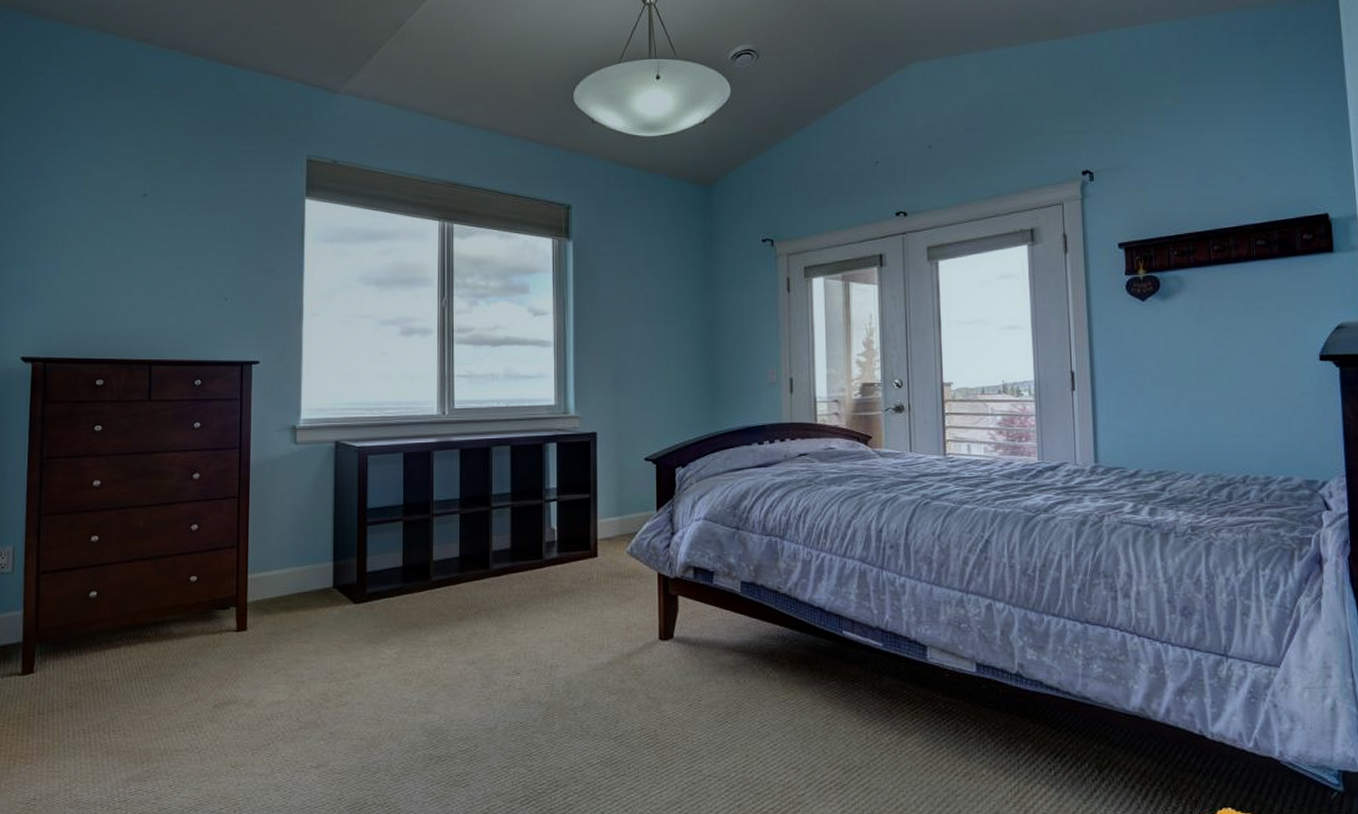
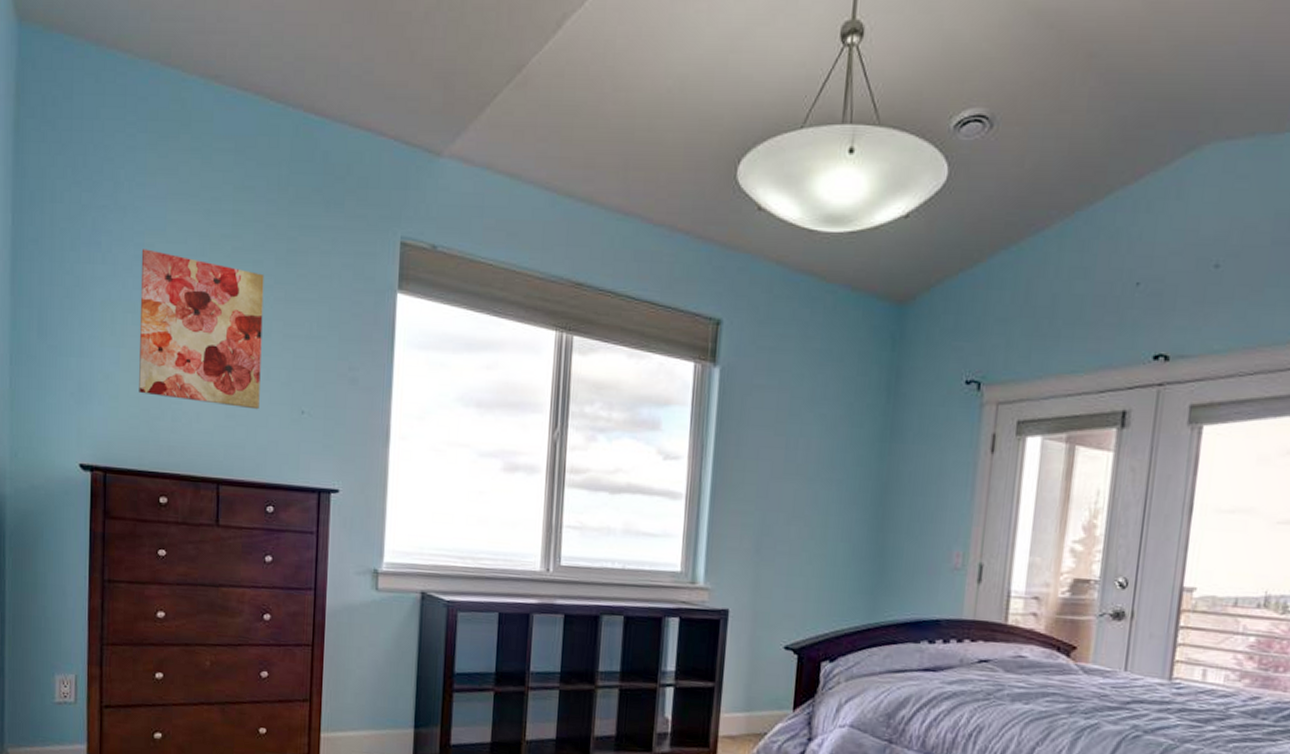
wall art: none [77,175,190,300] -> present [139,249,264,410]

